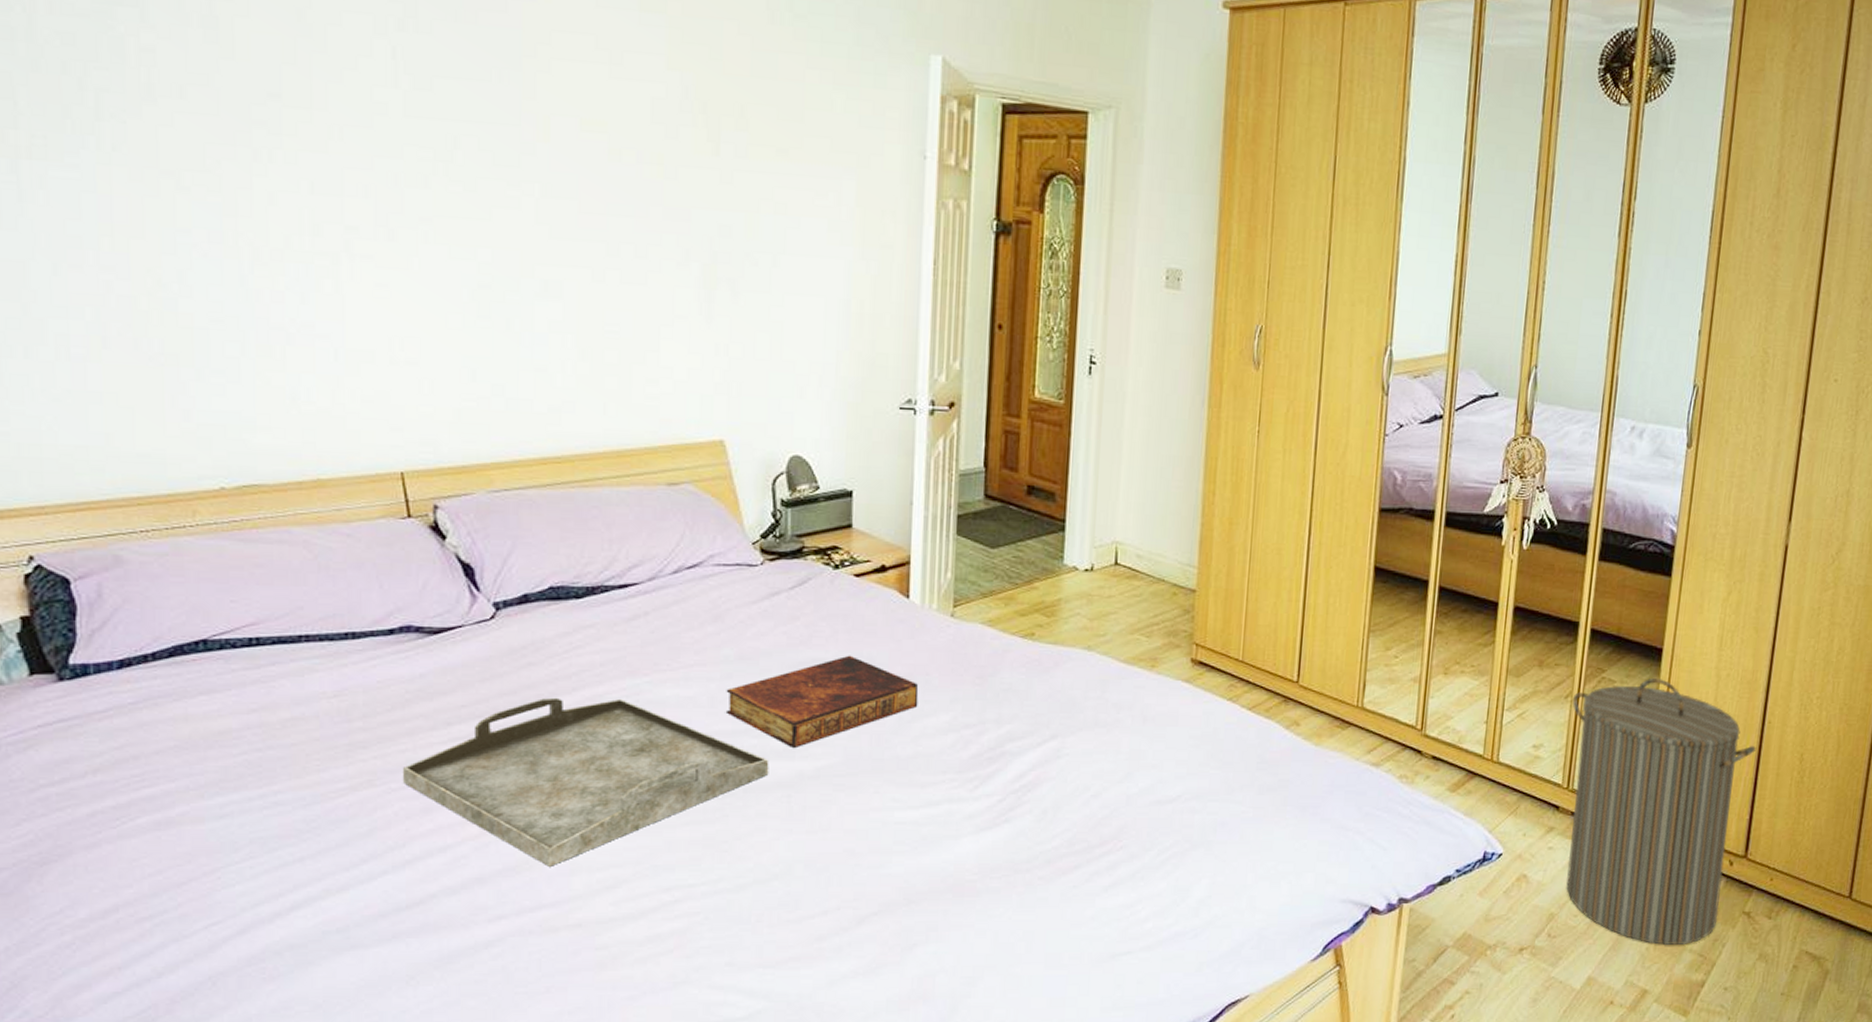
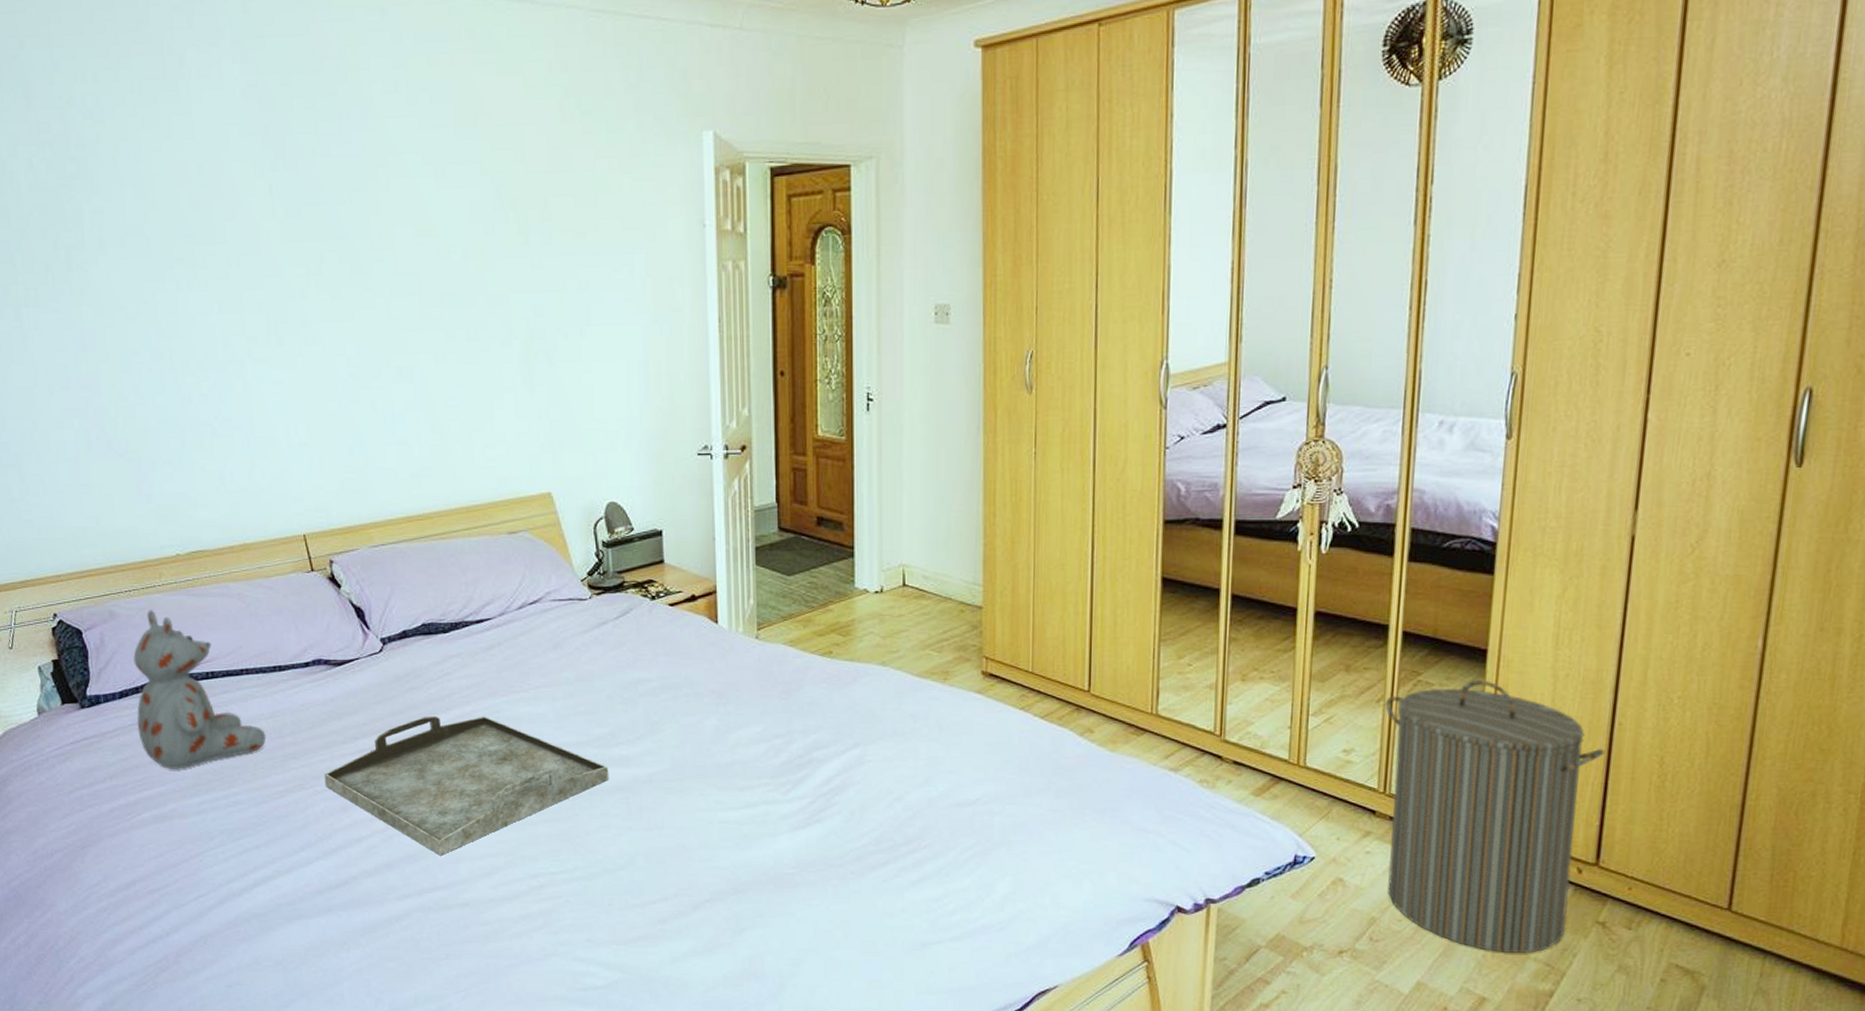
stuffed bear: none [141,556,327,761] -> present [133,610,266,769]
book: present [725,655,919,749] -> none [569,675,732,757]

